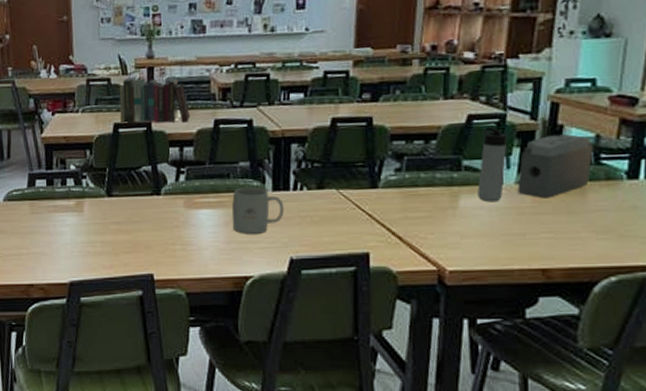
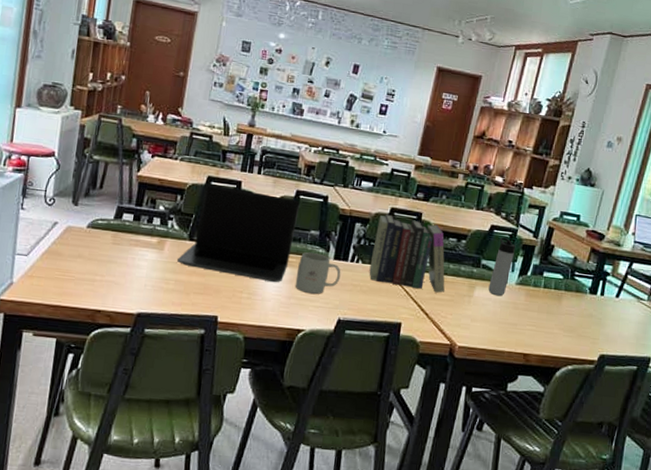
laptop computer: none [99,130,222,228] -> present [177,182,300,282]
books: present [119,77,191,123] -> none [214,138,277,188]
books: none [317,126,418,211] -> present [369,214,445,293]
battery: present [517,134,593,199] -> none [516,251,572,300]

